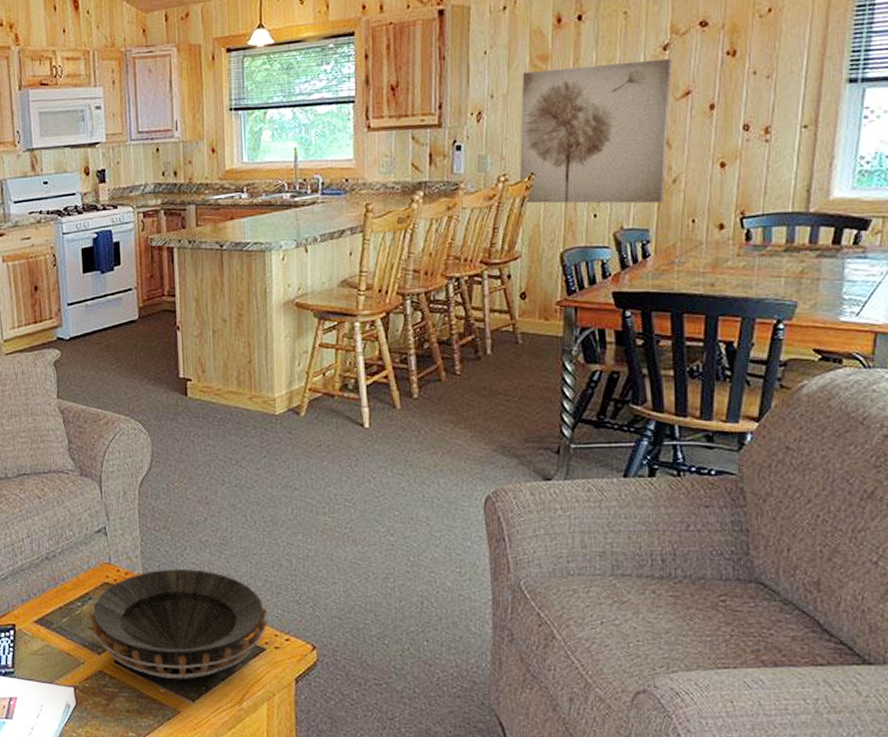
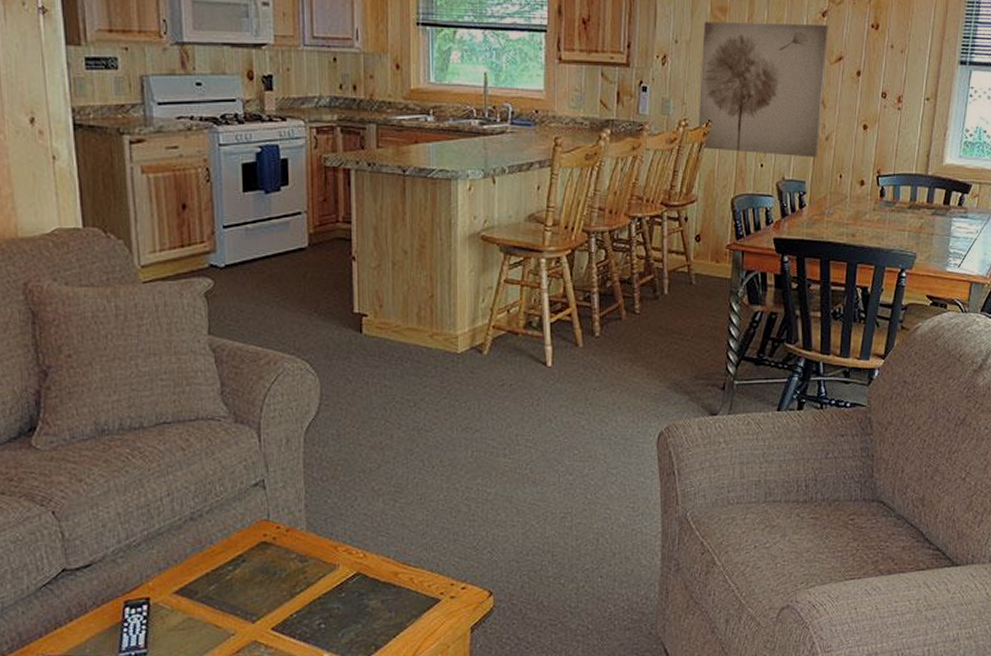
decorative bowl: present [87,569,268,679] -> none [239,521,444,642]

